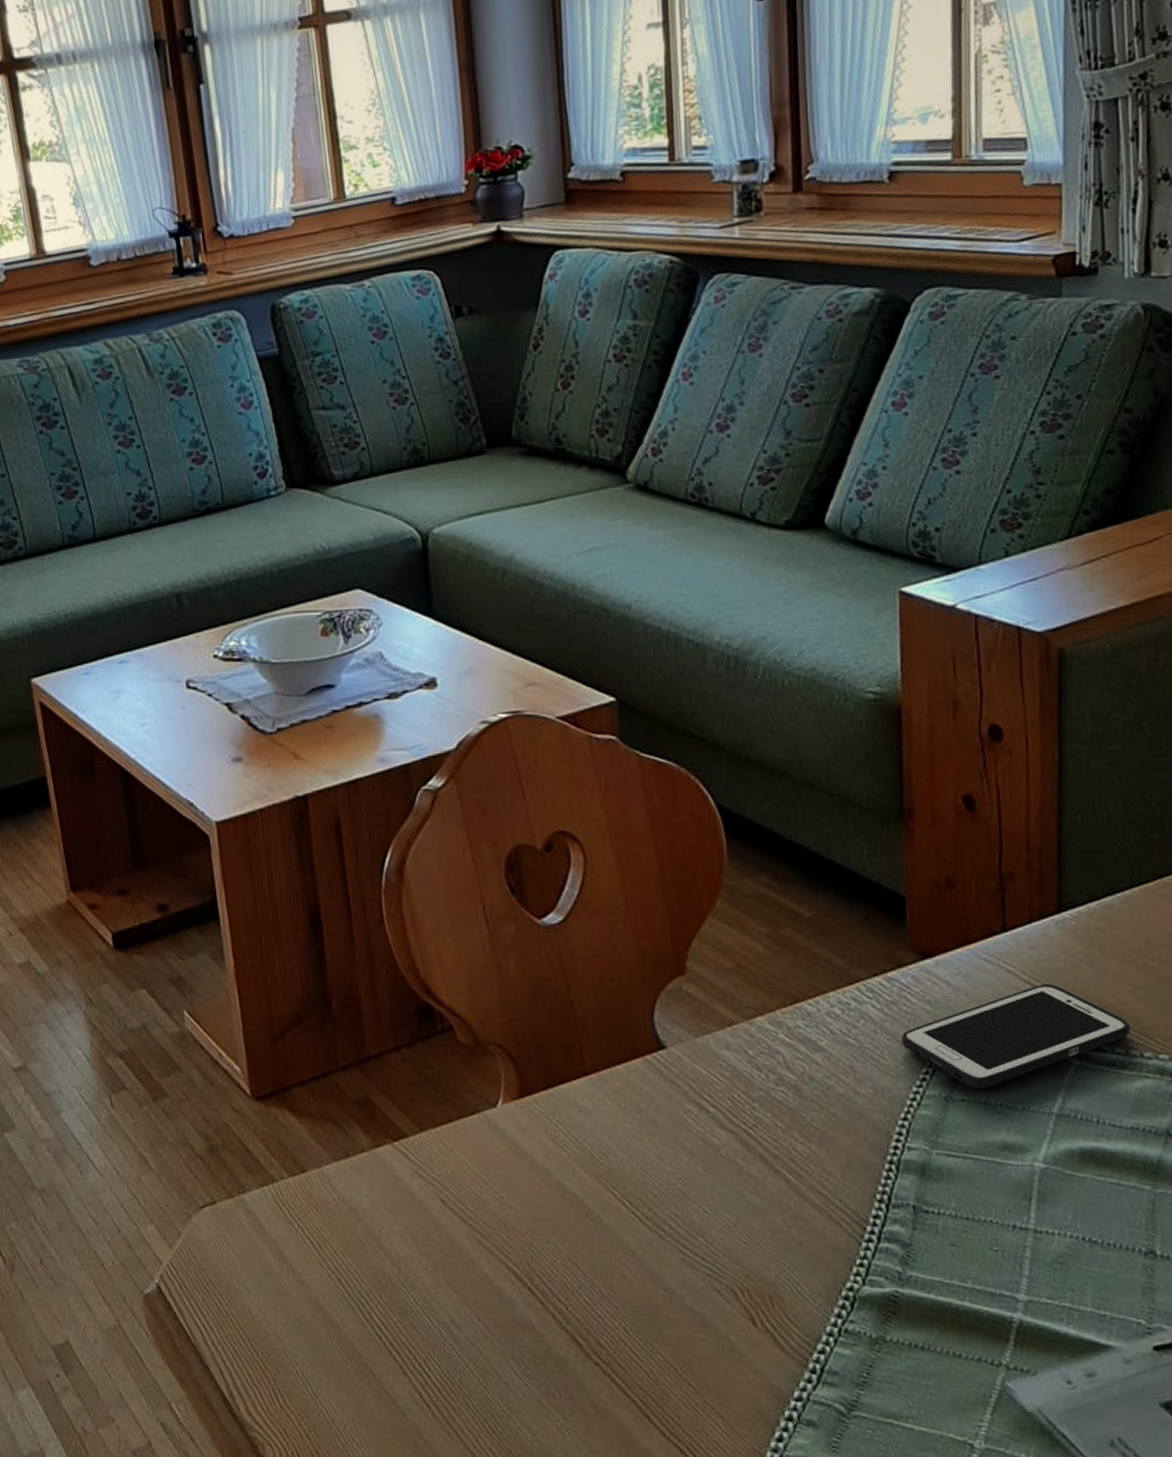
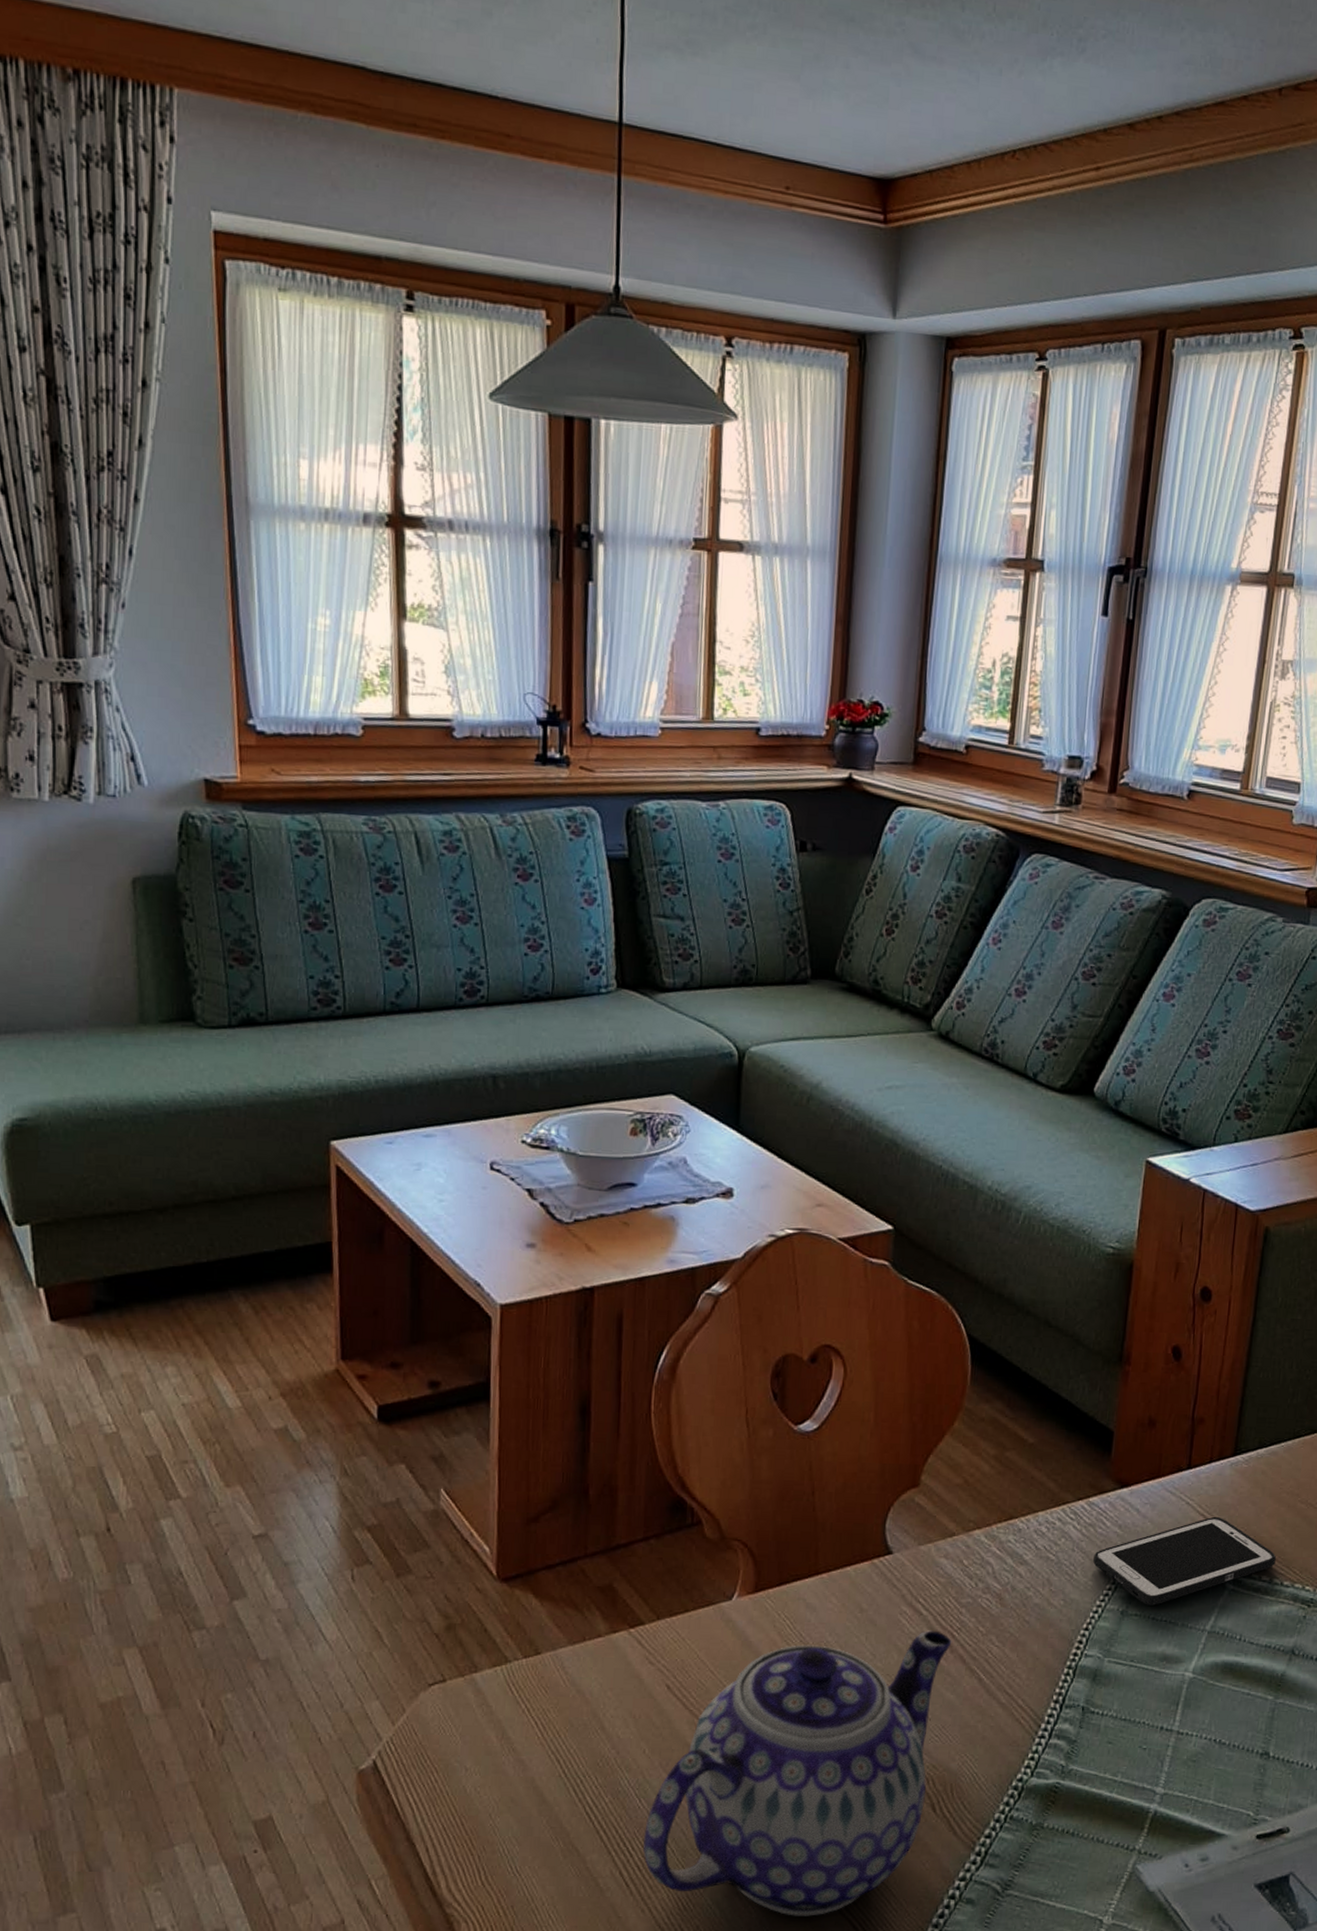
teapot: none [439,1129,748,1440] -> present [643,1630,952,1916]

